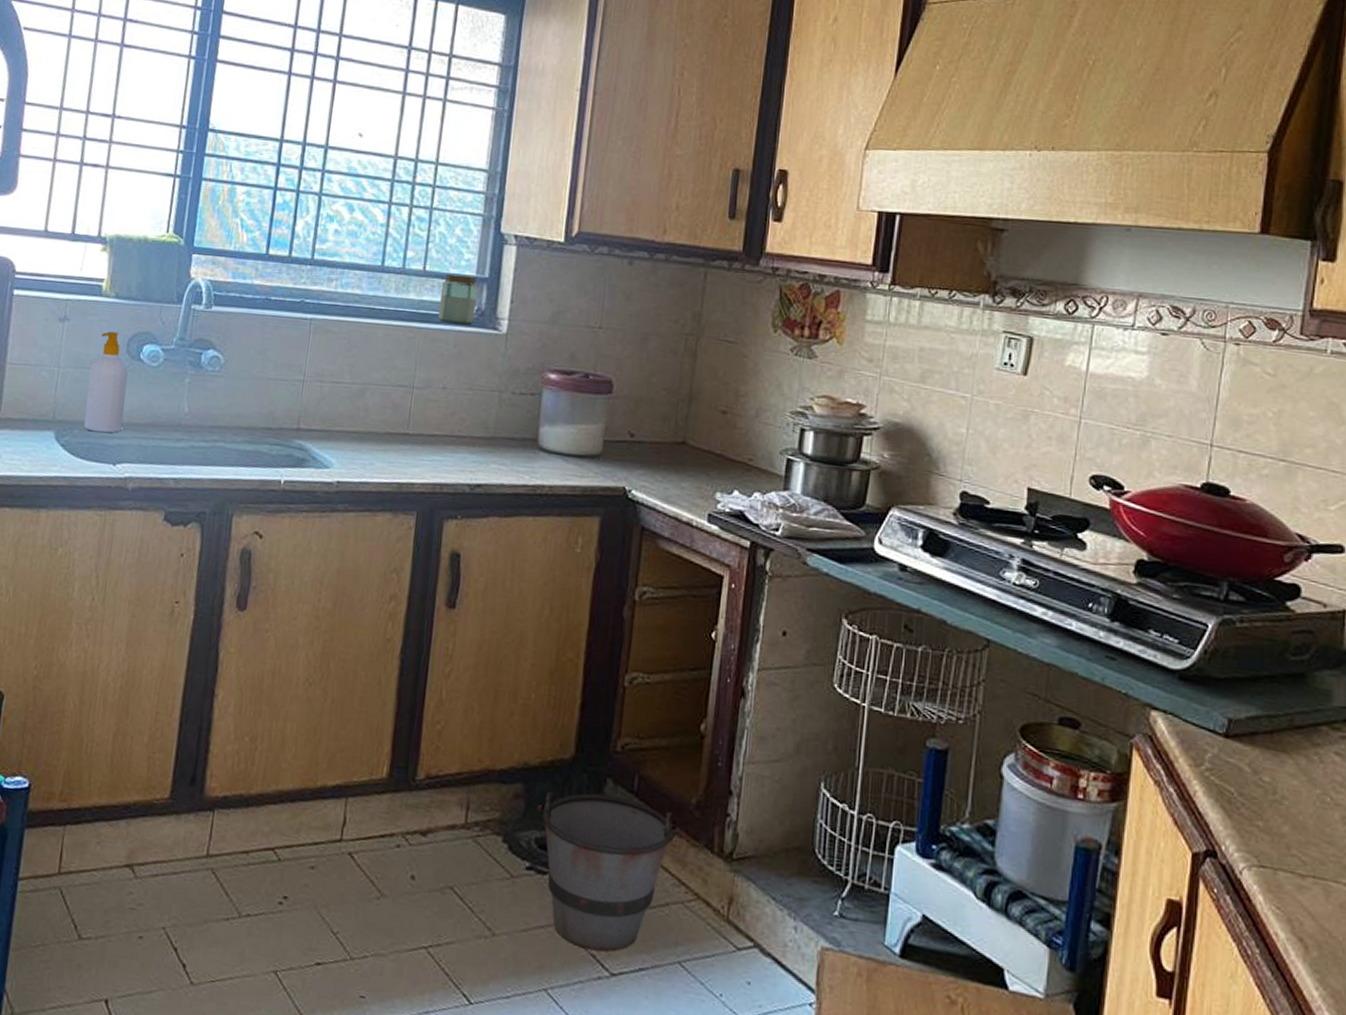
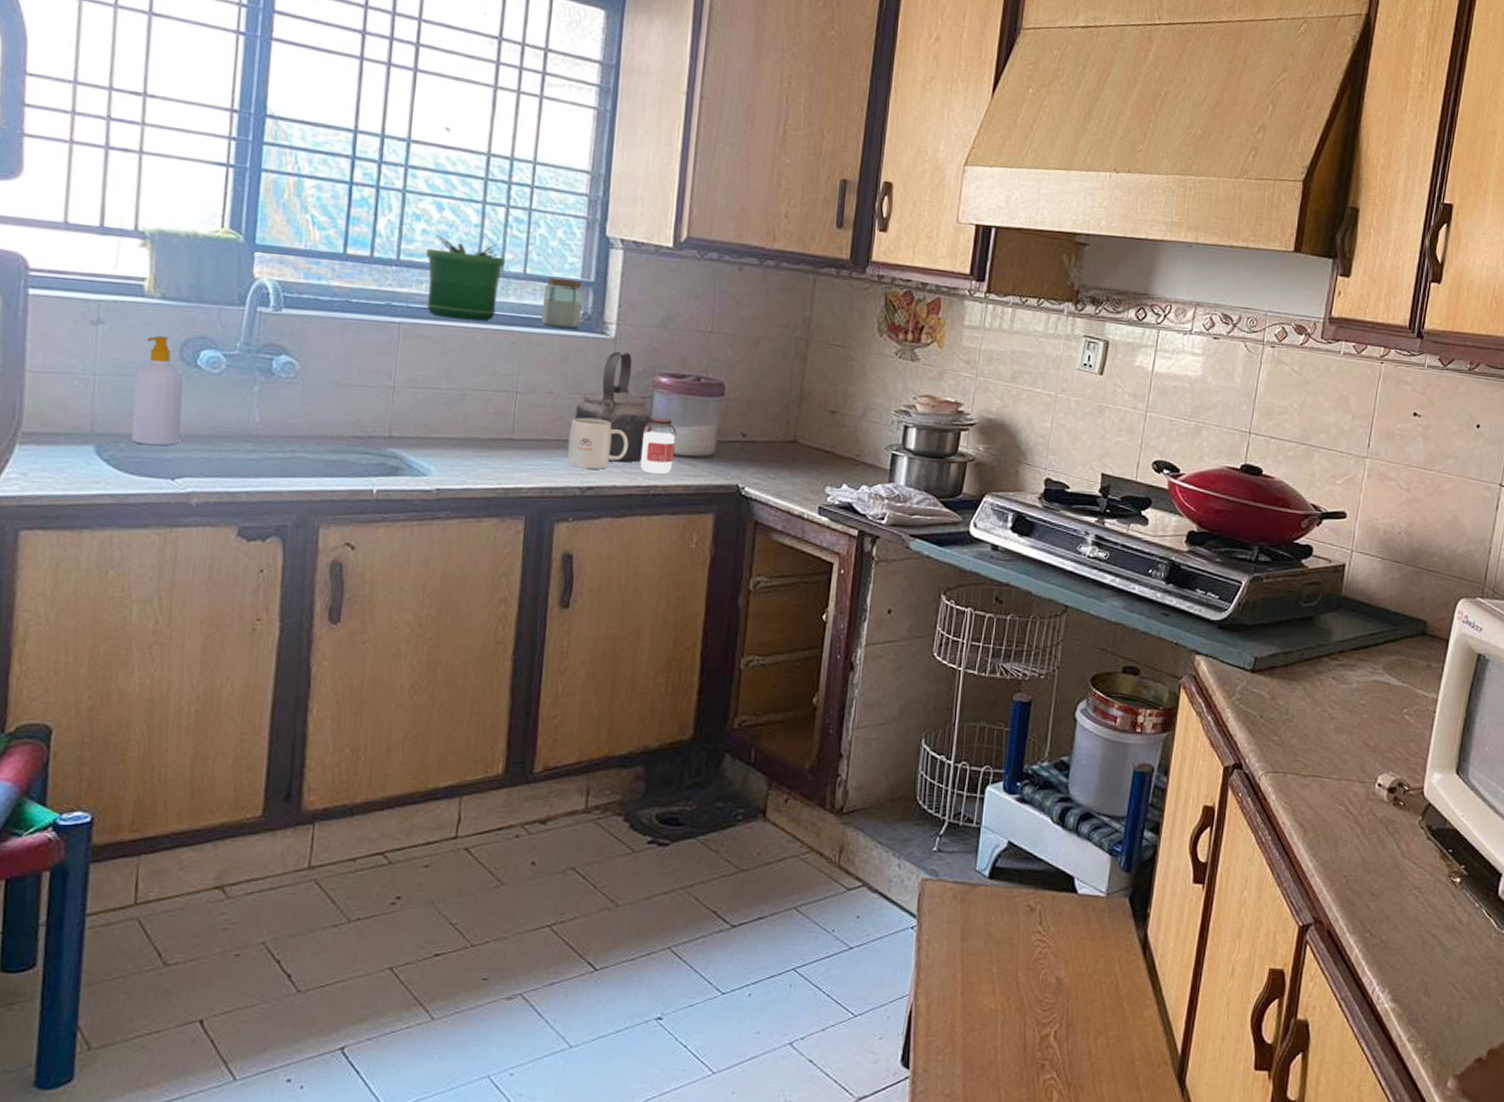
planter: none [335,233,411,318] -> present [426,233,509,322]
mug: none [457,413,517,467] -> present [566,417,629,470]
kettle: none [466,346,540,461] -> present [575,351,651,463]
jar: none [528,414,565,474] -> present [641,417,677,475]
bucket: present [536,791,682,952] -> none [656,768,796,908]

